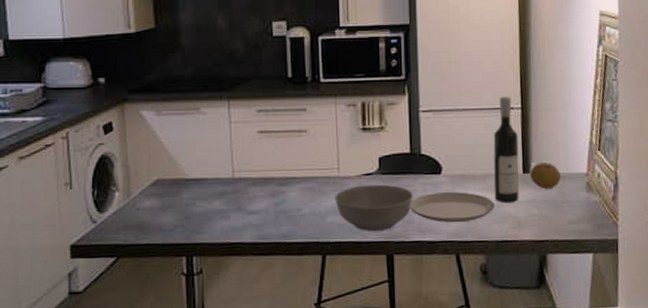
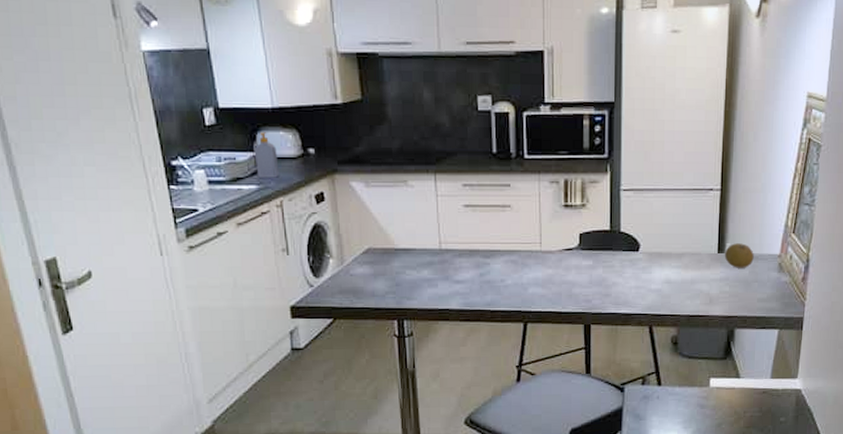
soap bottle: none [42,63,67,111] -> present [254,132,279,179]
bowl: present [335,184,413,231] -> none [537,259,611,302]
plate: present [409,192,495,223] -> none [607,269,688,298]
bottle: present [493,96,519,203] -> none [688,177,716,281]

